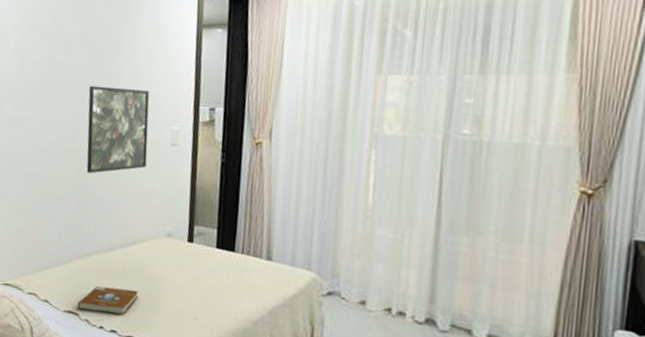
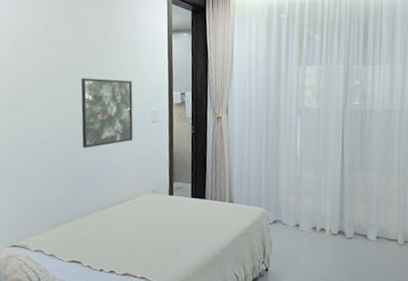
book: present [77,286,138,315] -> none [79,237,131,258]

